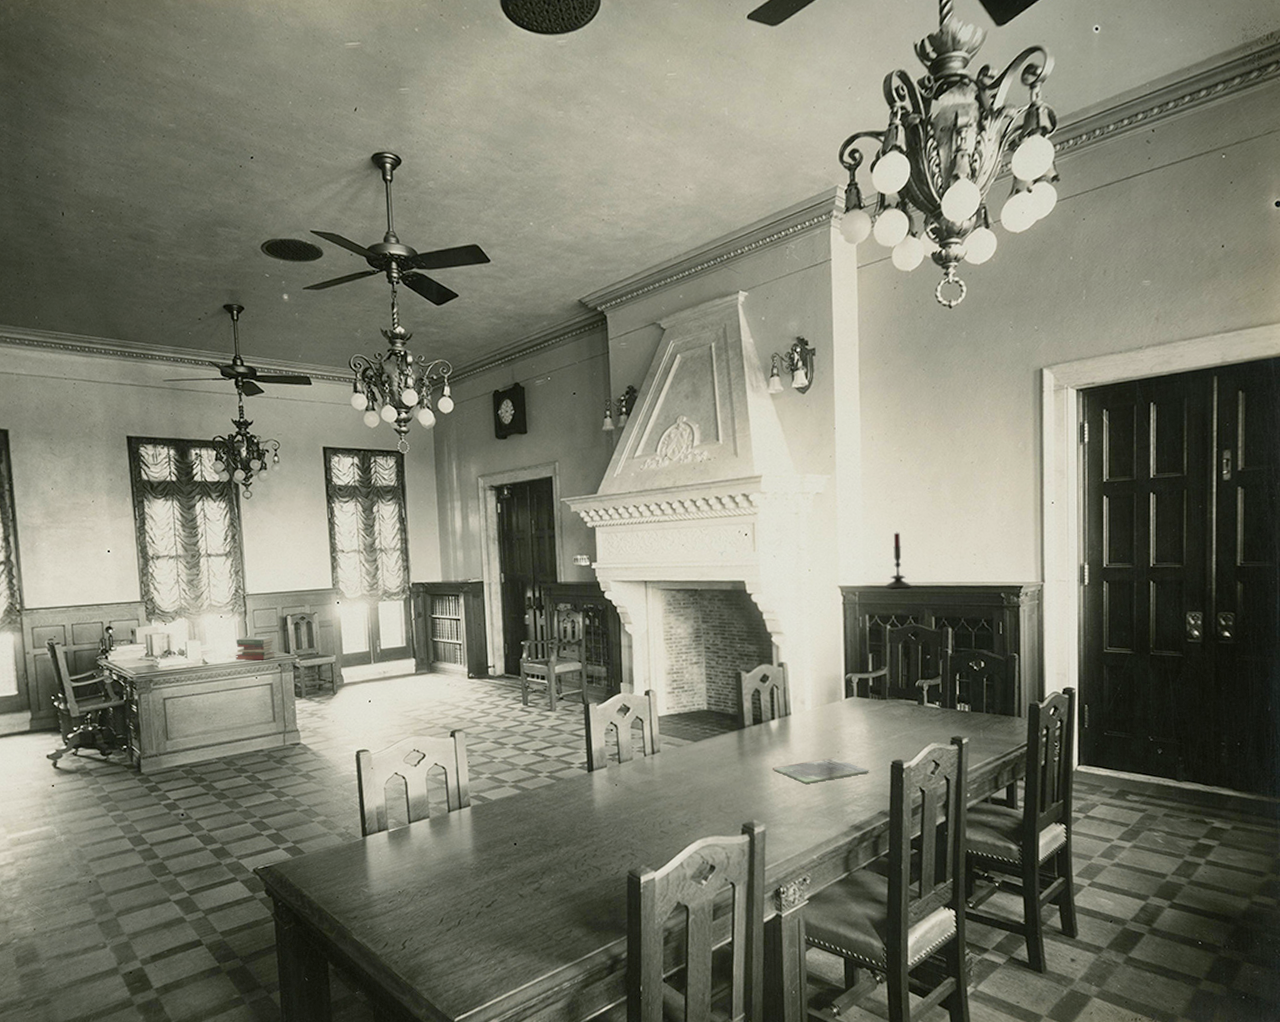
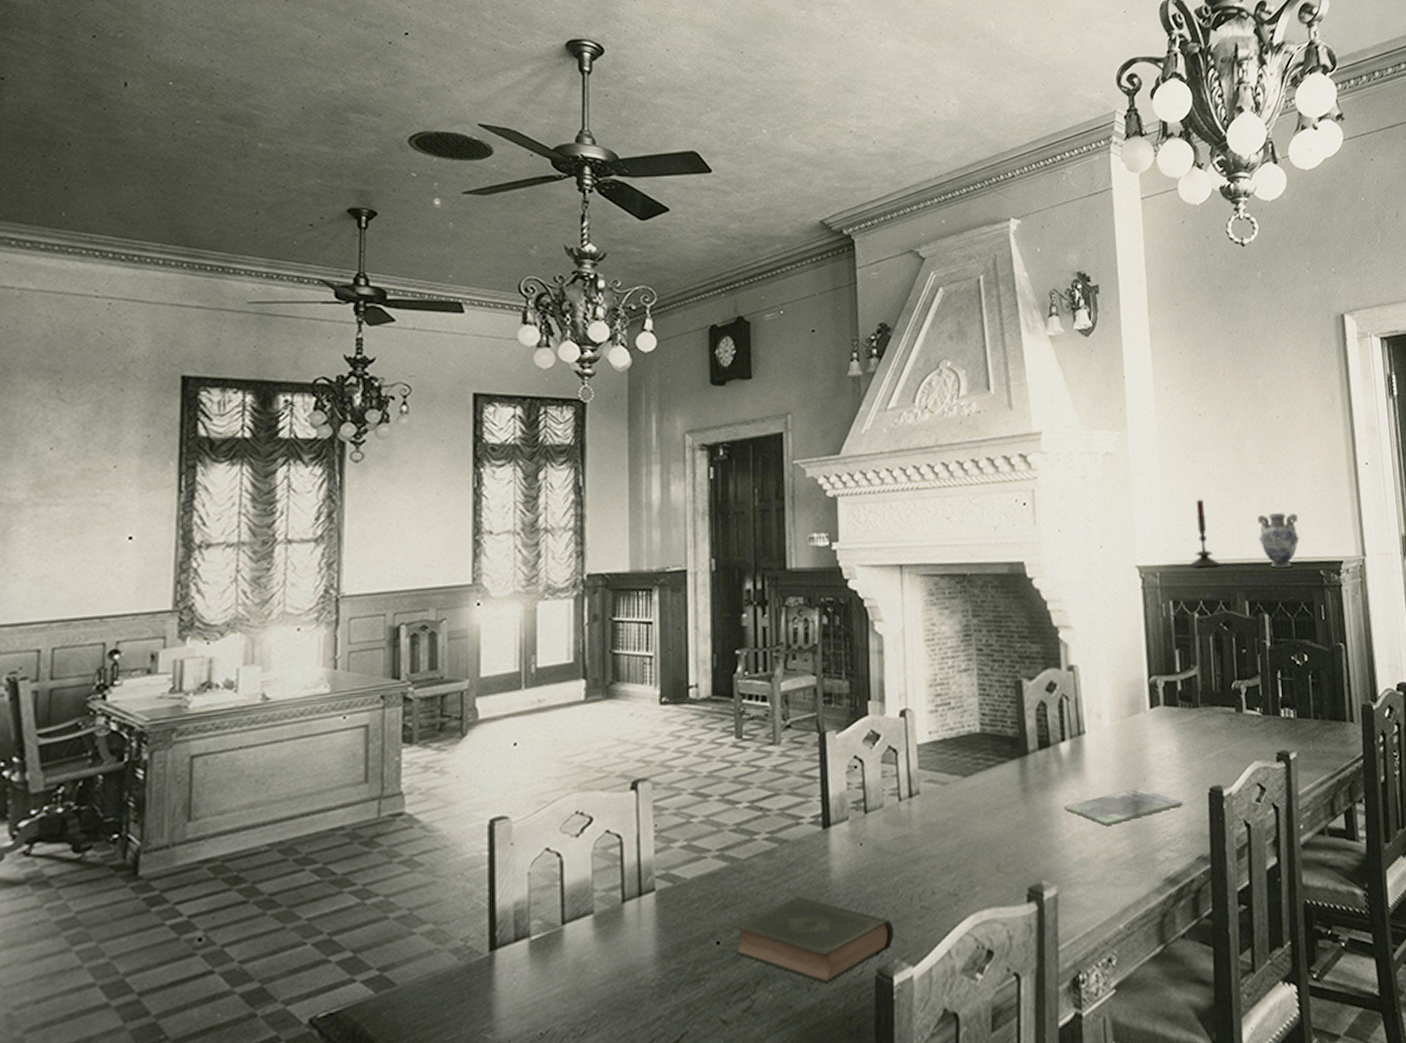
books: present [236,636,276,661] -> none [315,655,377,693]
book: none [526,817,641,878] -> present [734,895,894,984]
decorative vase: none [947,544,984,590] -> present [1257,513,1300,568]

